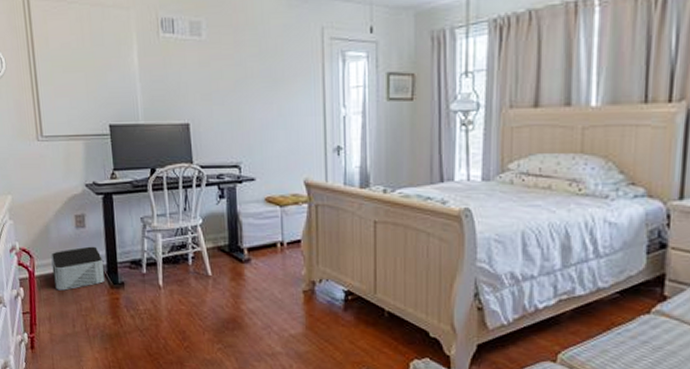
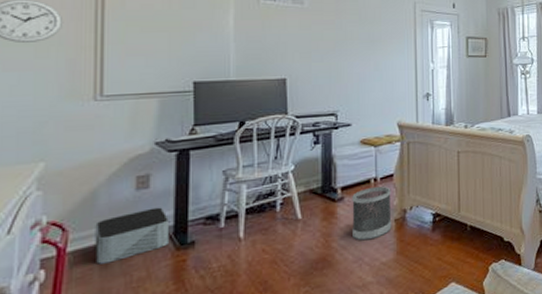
wastebasket: none [259,252,300,309] -> present [352,186,392,241]

